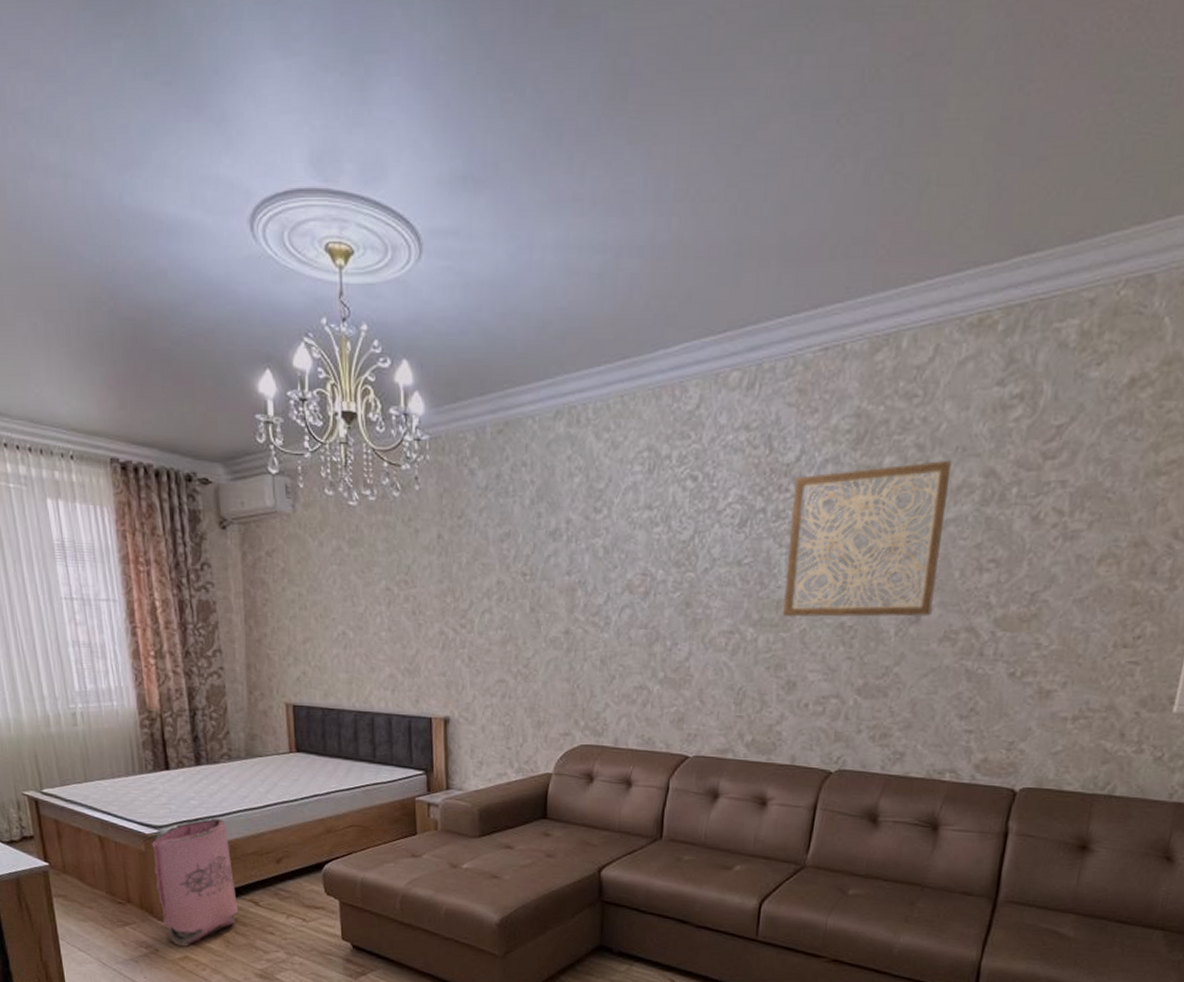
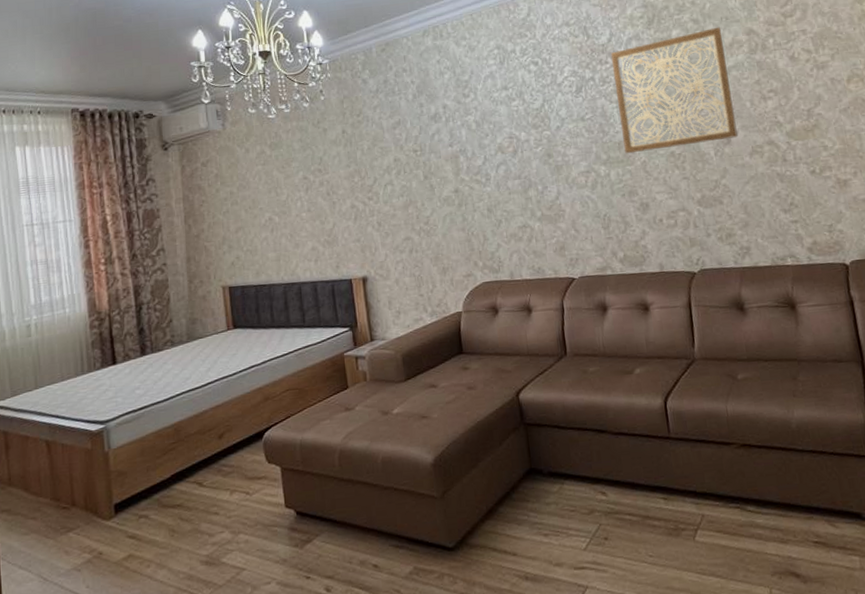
bag: present [151,818,239,947] -> none [97,404,183,546]

